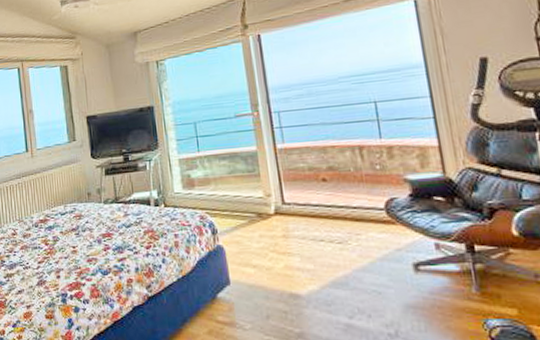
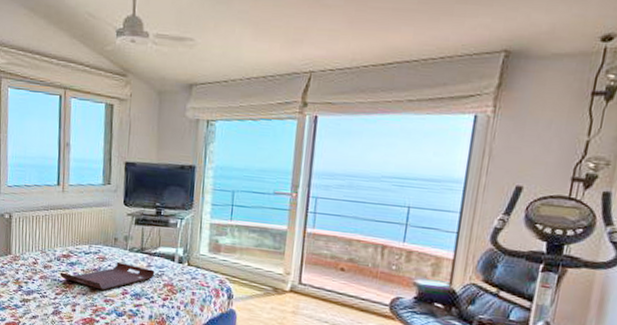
serving tray: none [39,217,133,250] -> present [59,262,155,291]

